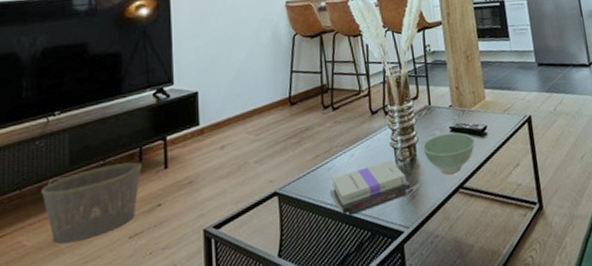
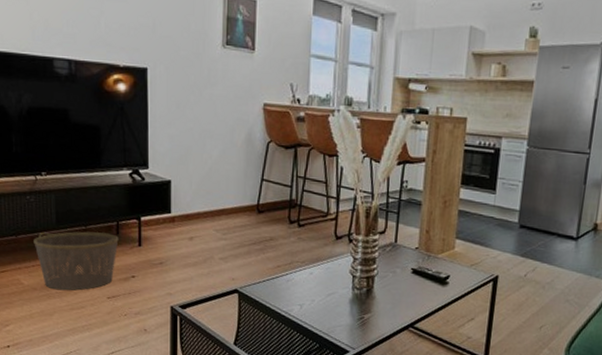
books: present [330,160,411,216] -> none [286,286,363,327]
bowl: present [422,132,476,175] -> none [380,273,435,313]

